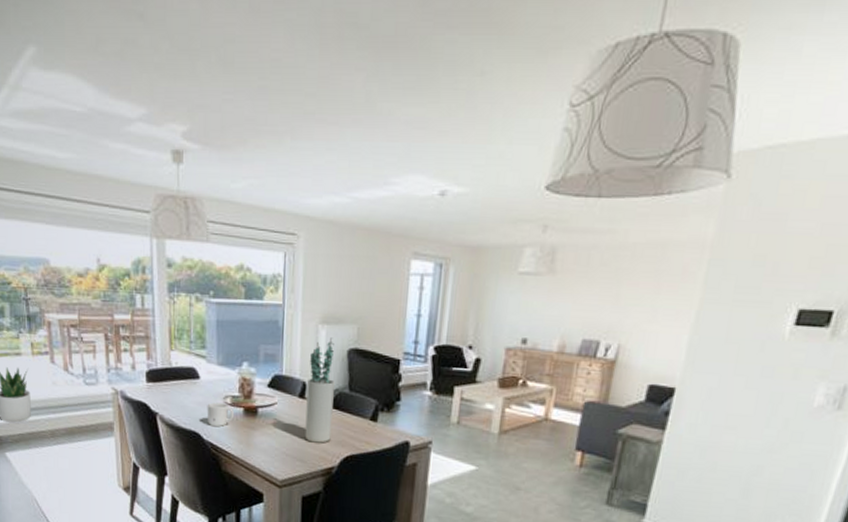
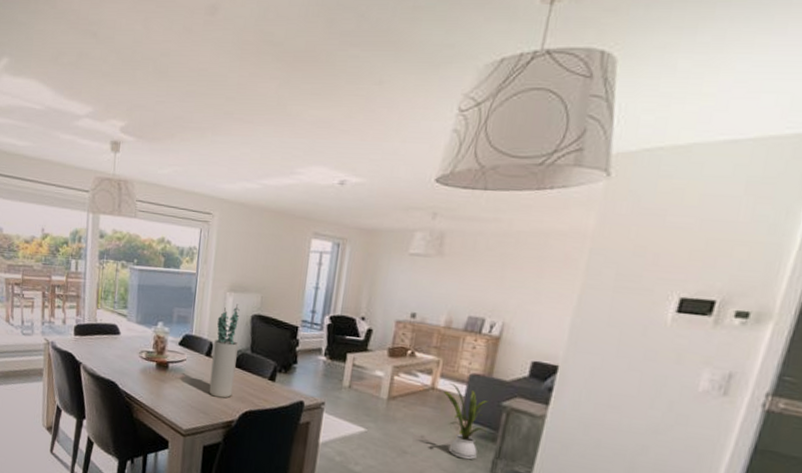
mug: present [207,402,235,427] -> none [124,356,148,378]
house plant: none [557,411,605,493] -> present [443,382,489,460]

